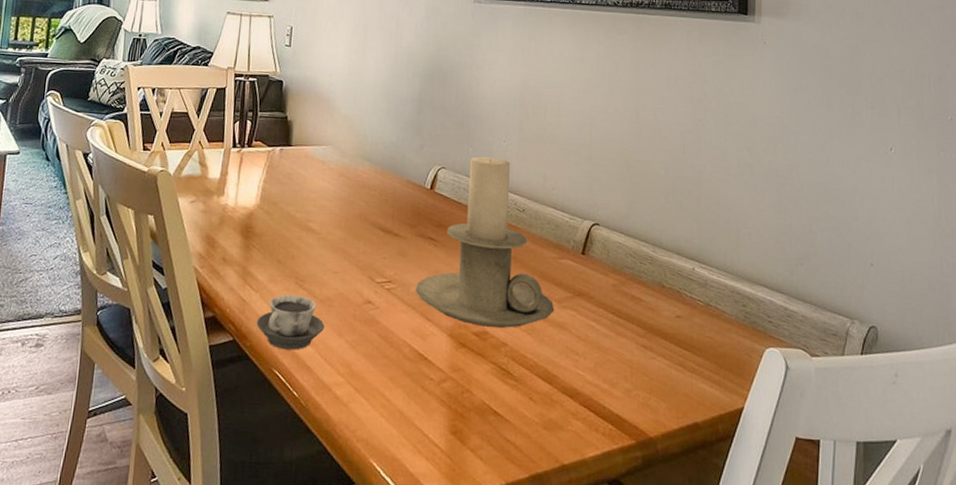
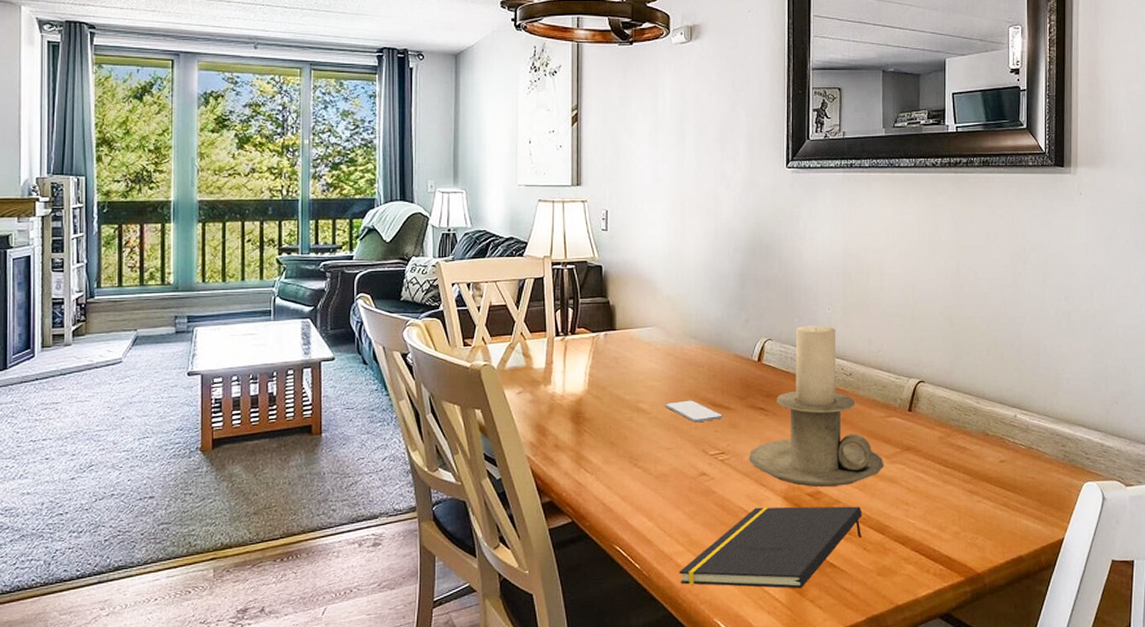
cup: present [256,295,325,350] -> none [594,474,662,526]
smartphone: none [334,223,392,248] -> present [664,400,723,423]
notepad: none [337,342,530,436] -> present [679,506,862,589]

